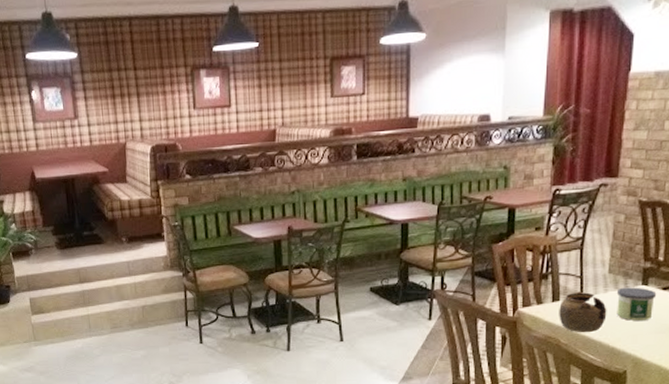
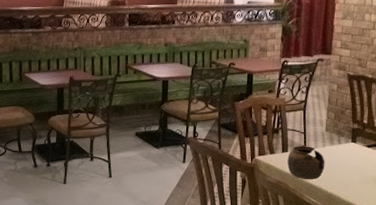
candle: present [616,287,657,321] -> none [332,143,363,172]

